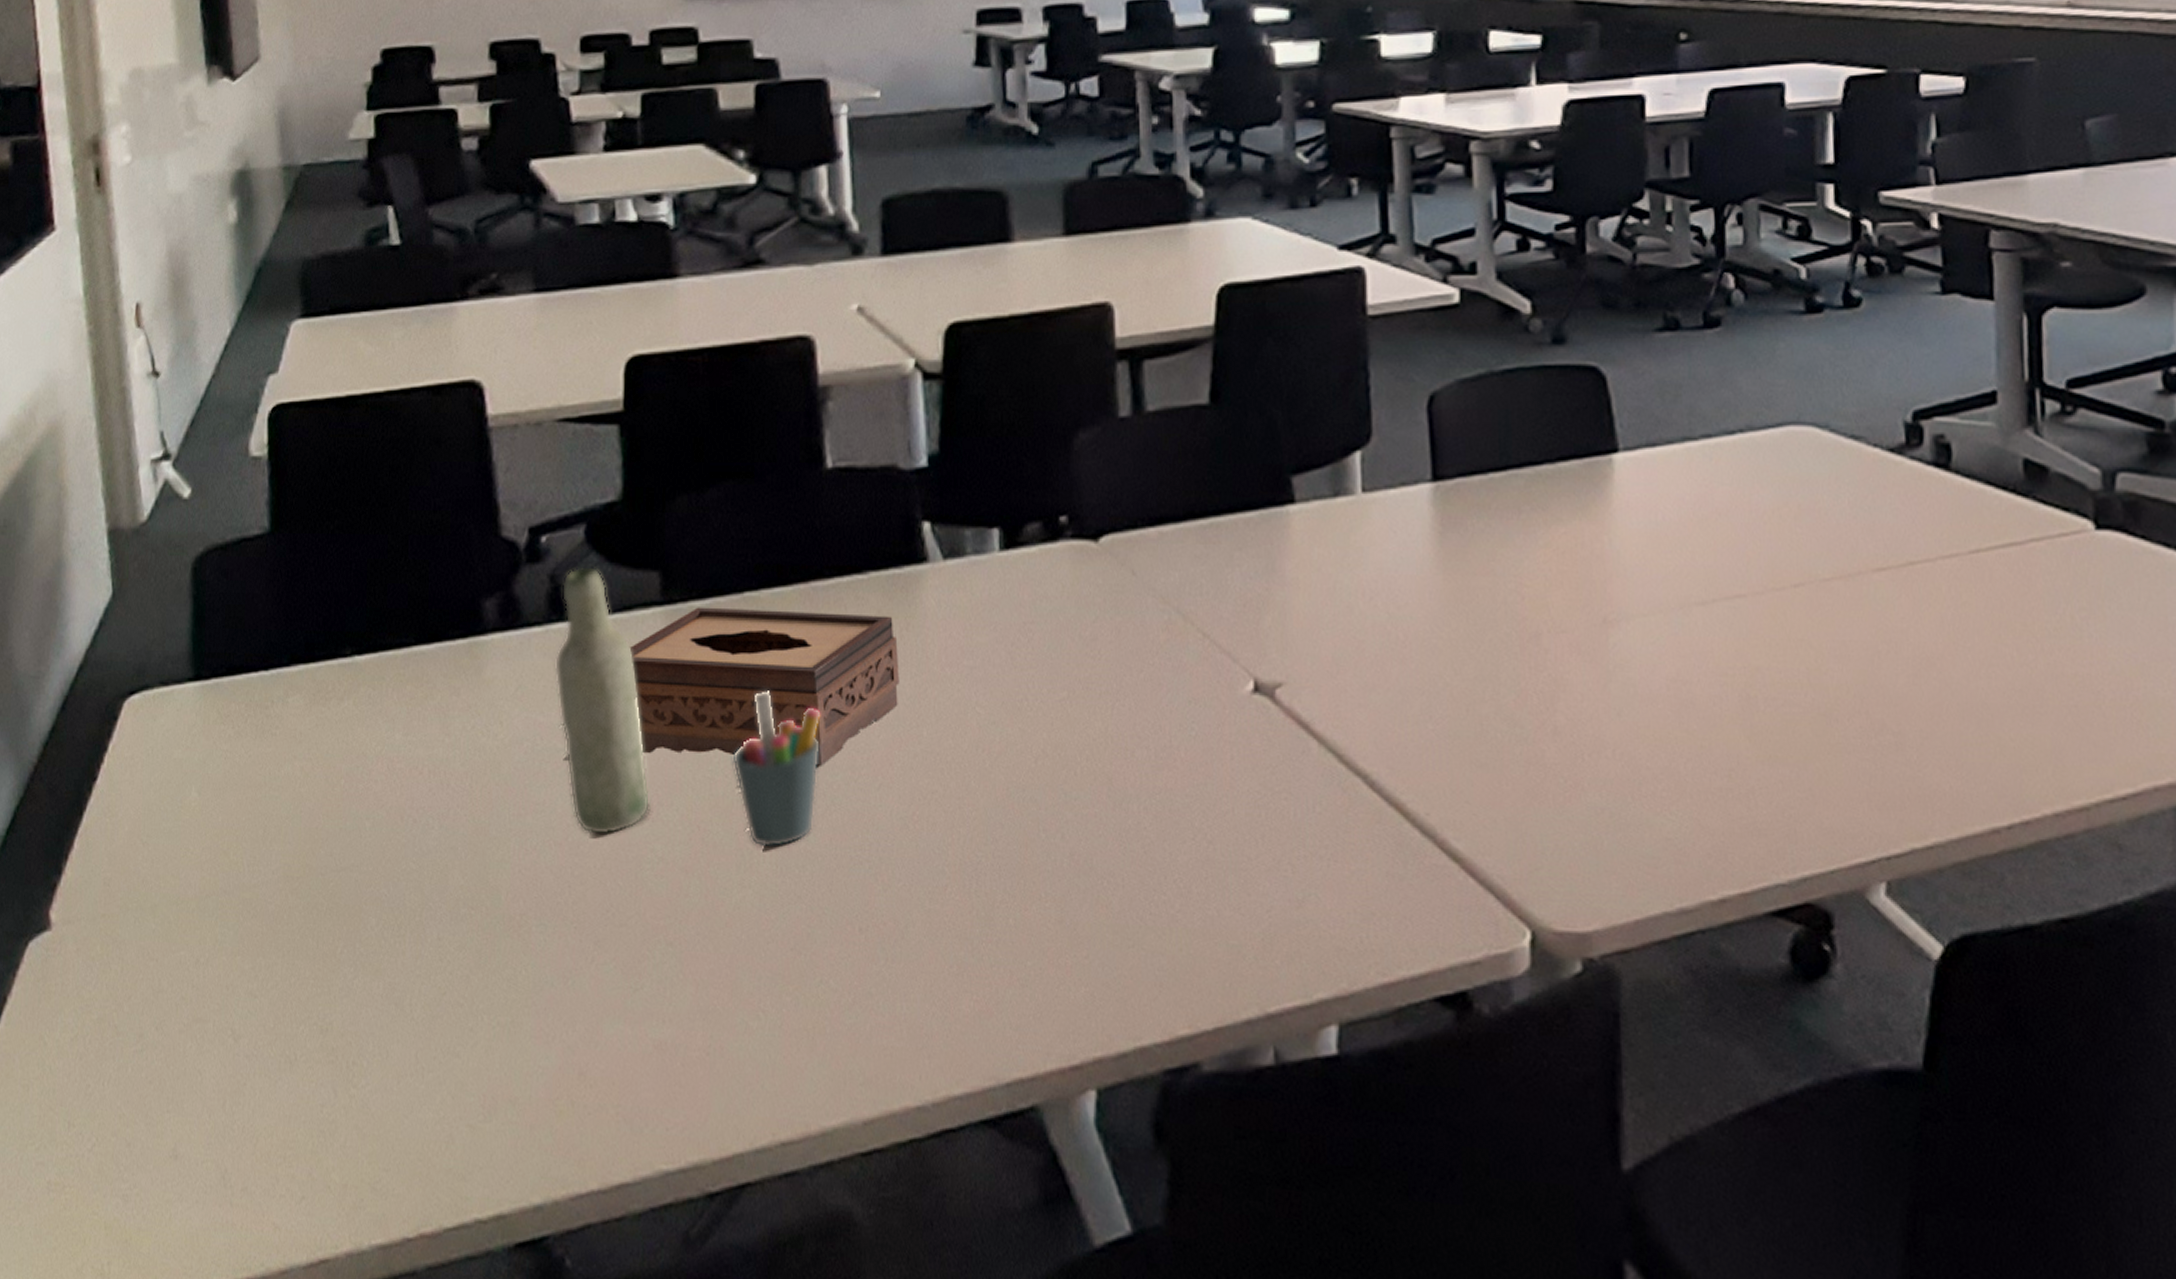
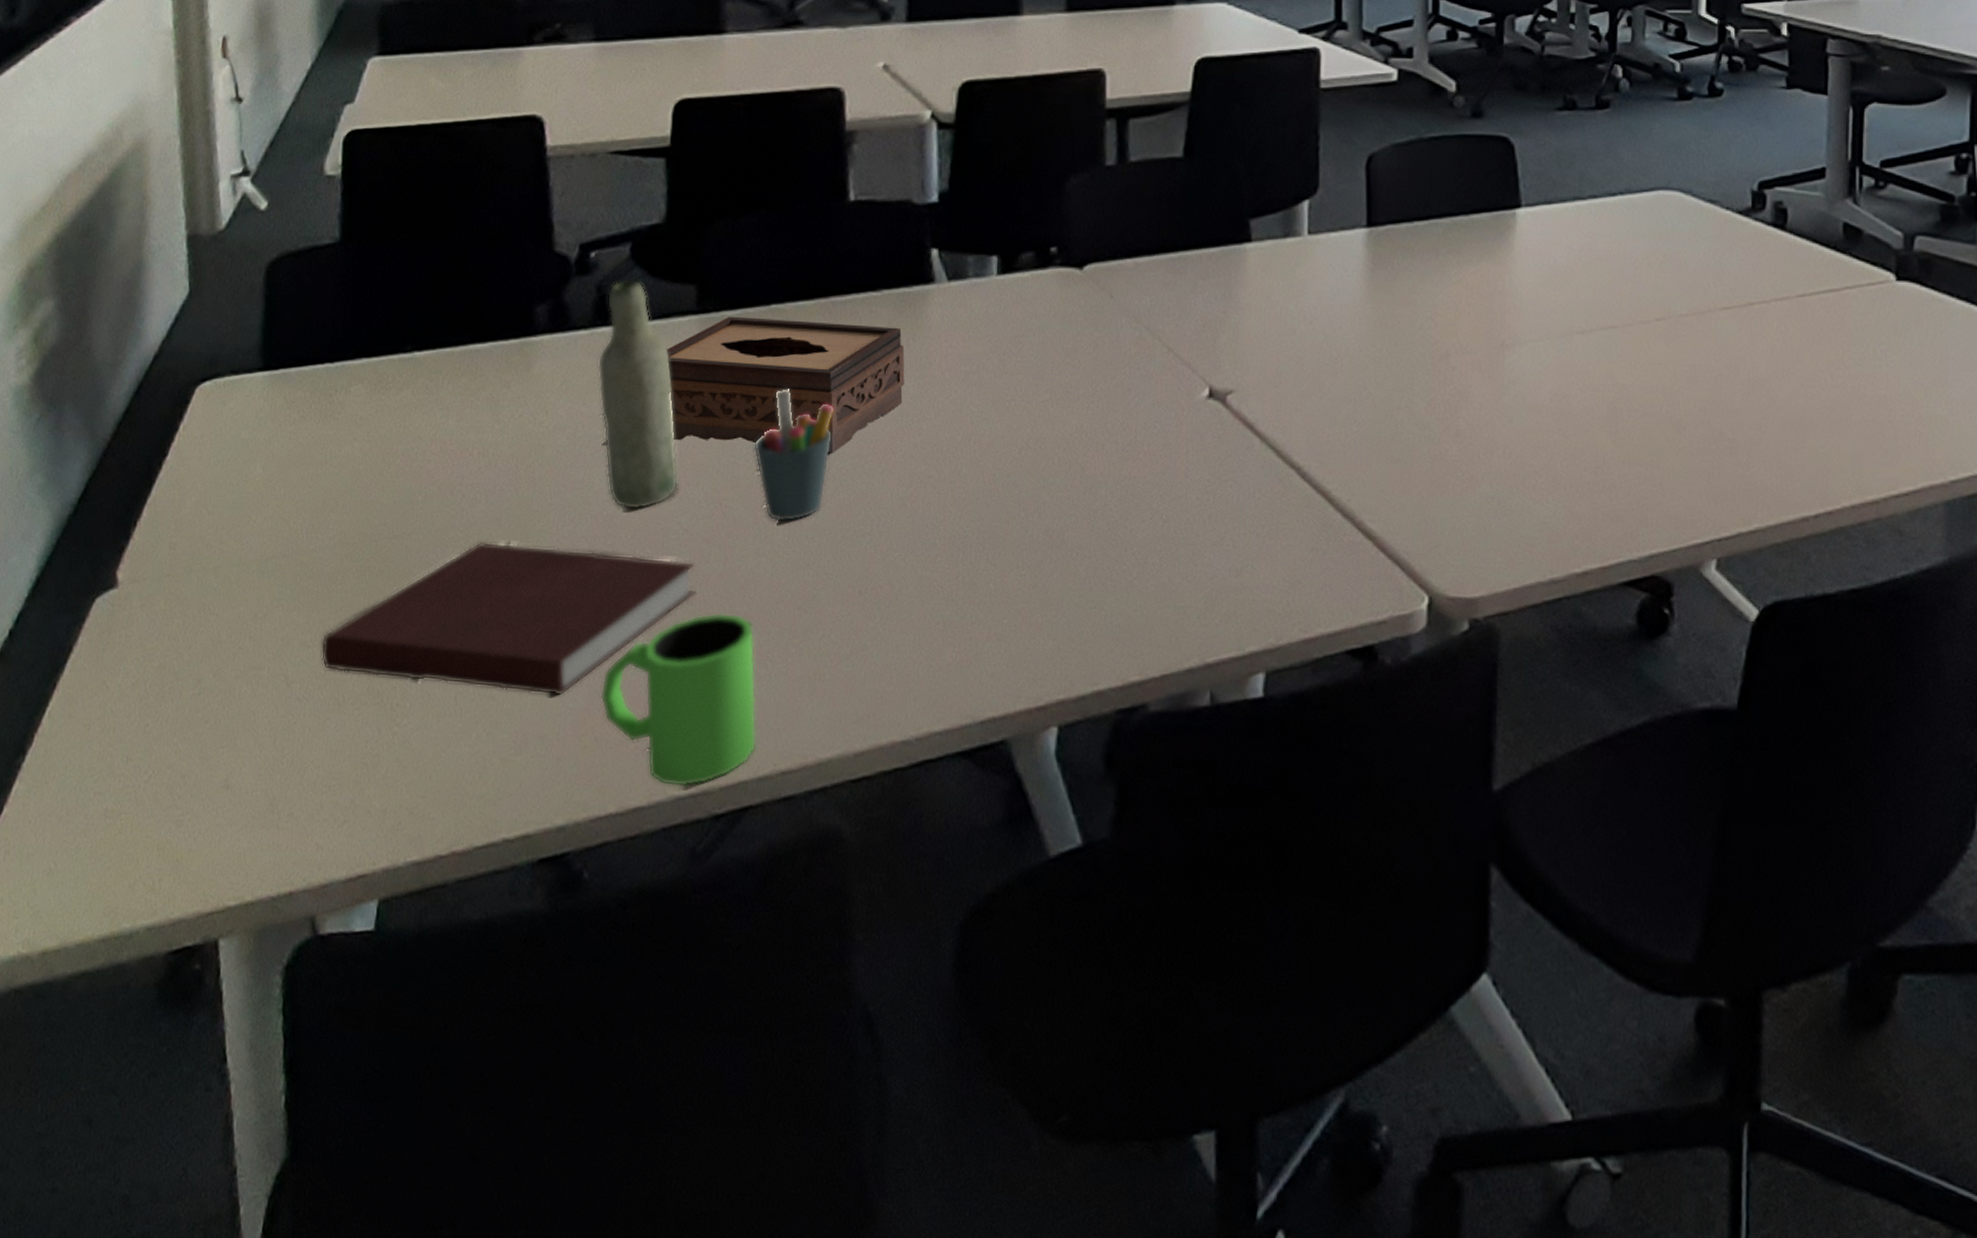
notebook: none [269,873,676,1053] -> present [321,541,696,696]
mug: none [575,954,753,1161] -> present [600,612,758,788]

